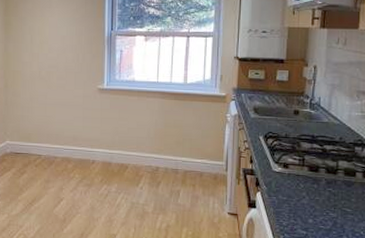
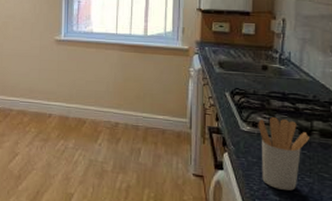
utensil holder: none [289,157,336,225] -> present [258,116,310,191]

